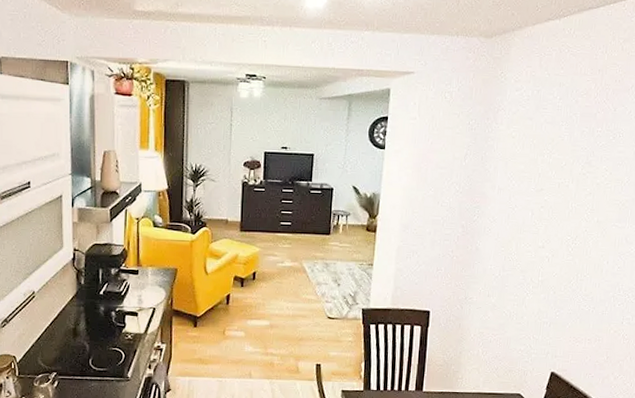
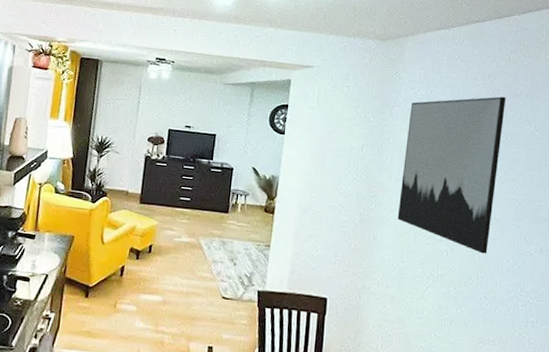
wall art: none [500,92,617,257] -> present [397,96,506,254]

